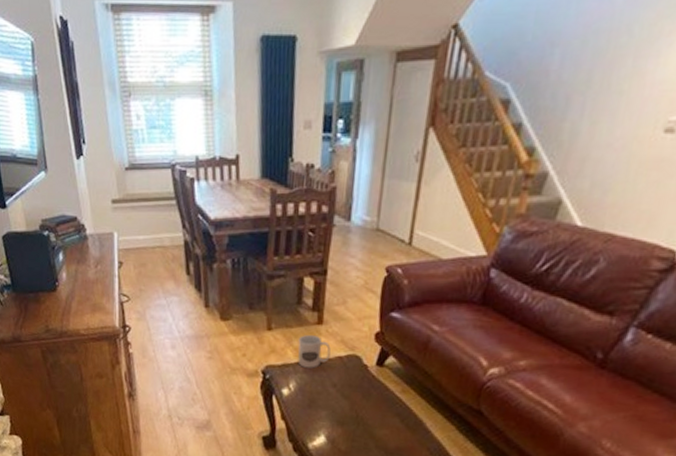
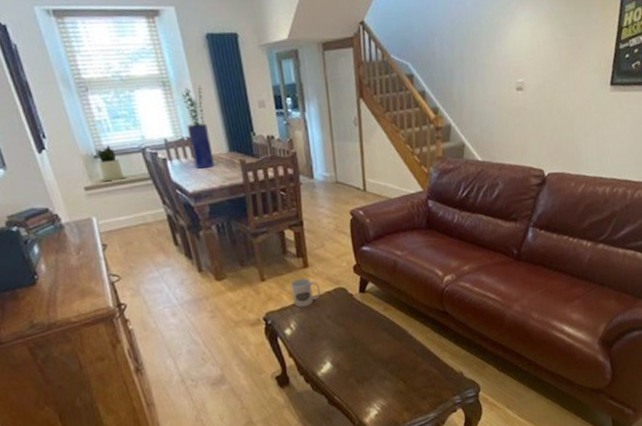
planter: none [127,158,152,197] -> present [95,145,127,182]
vase: none [221,97,245,194] -> present [181,85,215,169]

